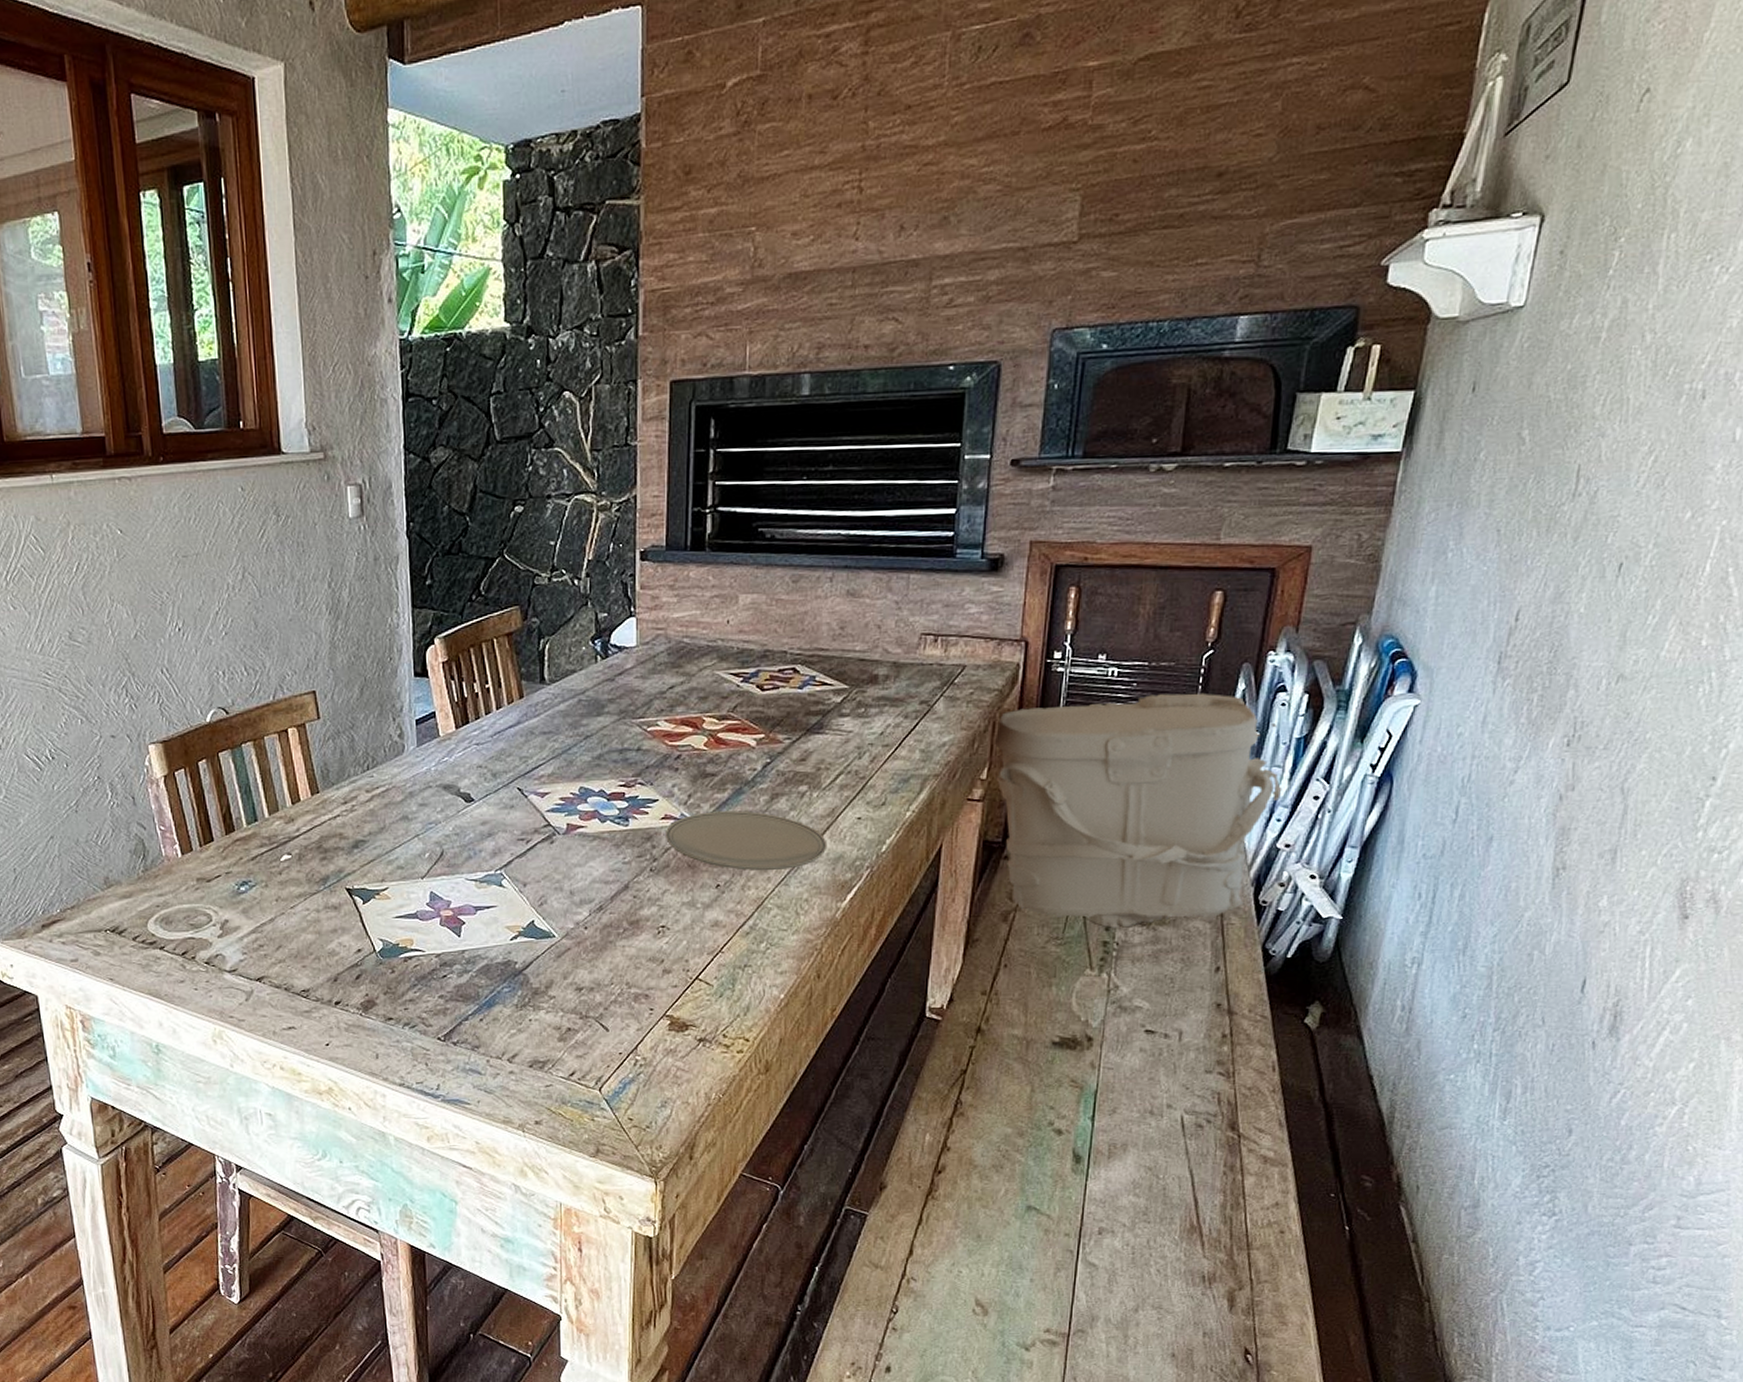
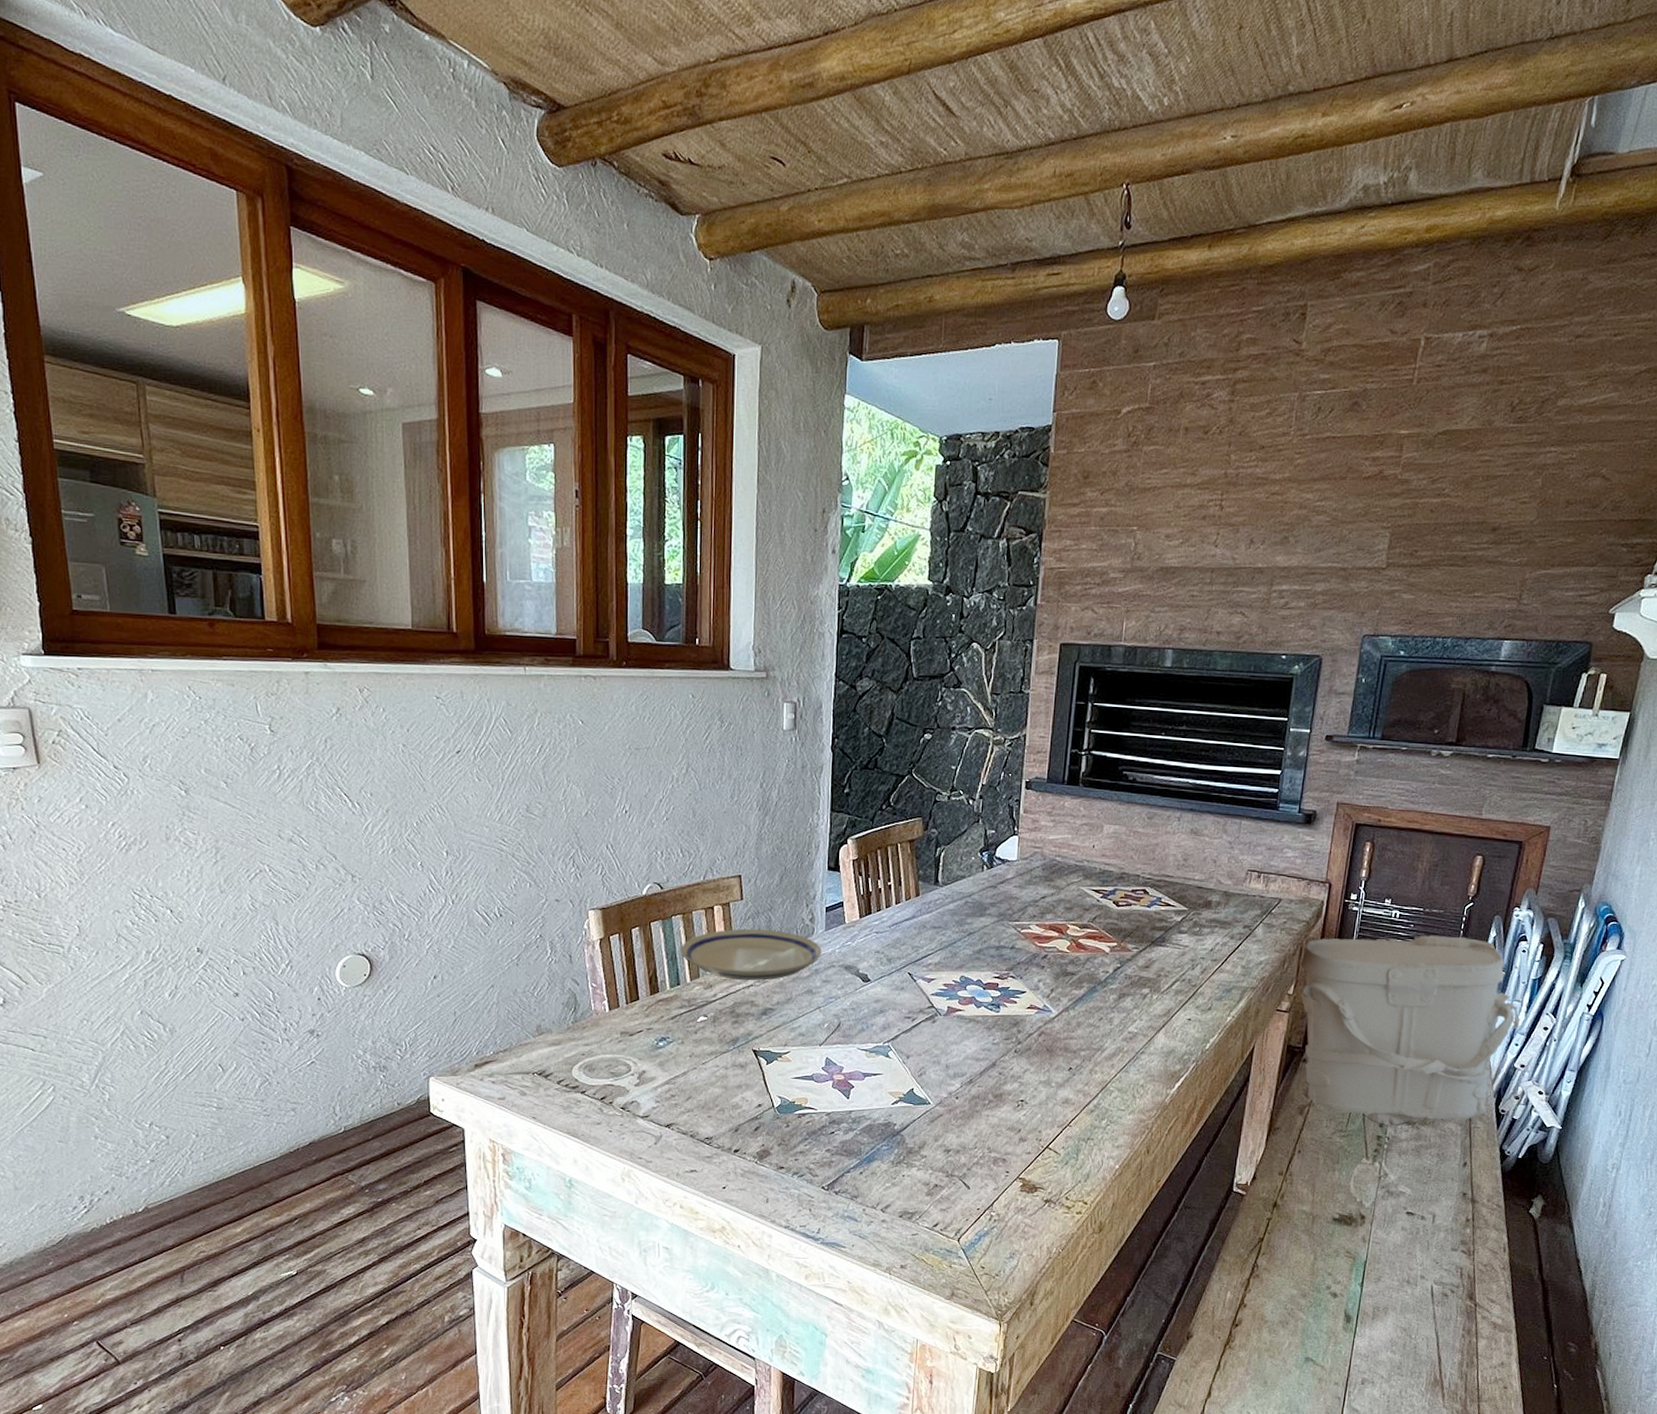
plate: none [254,750,415,810] -> present [680,928,822,981]
plate: present [664,810,828,871] -> none [1029,1005,1163,1059]

